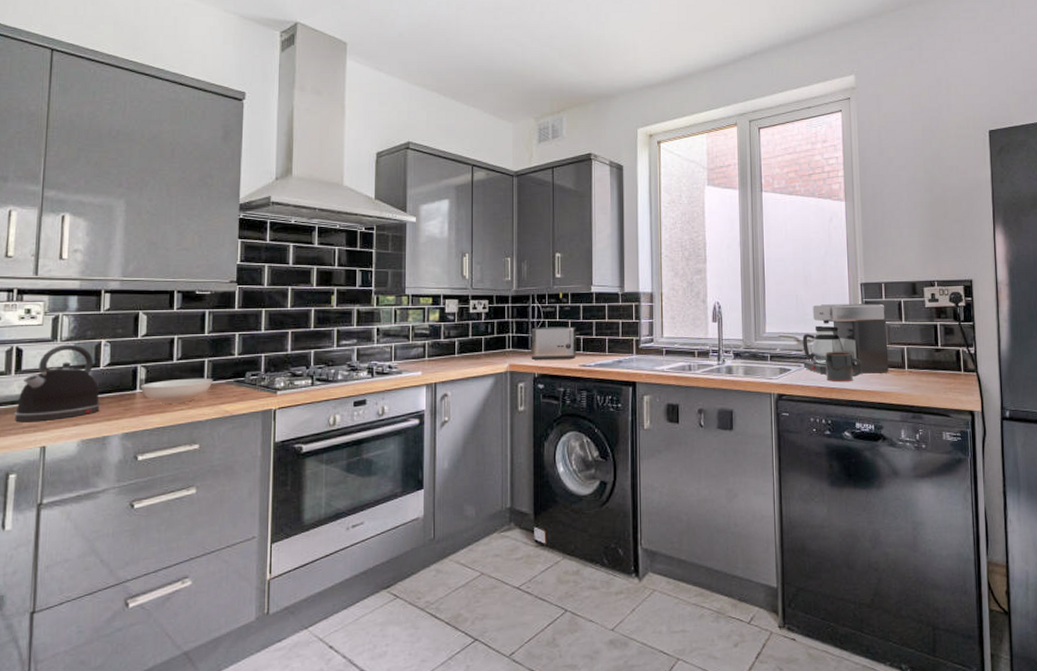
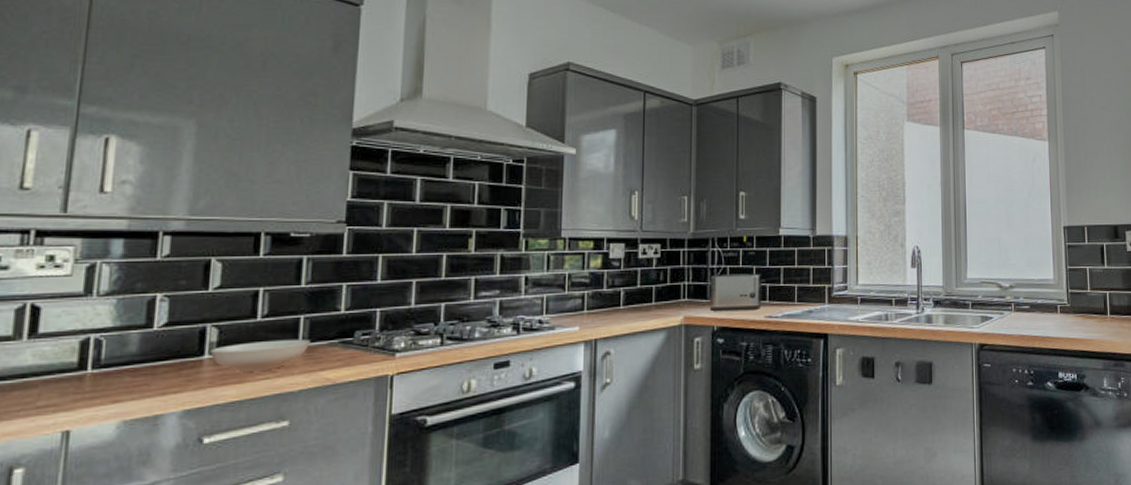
kettle: present [14,344,101,423] -> none [24,299,152,401]
coffee maker: present [802,303,889,375] -> none [1005,247,1092,322]
mug: present [825,352,863,383] -> none [1027,298,1066,330]

